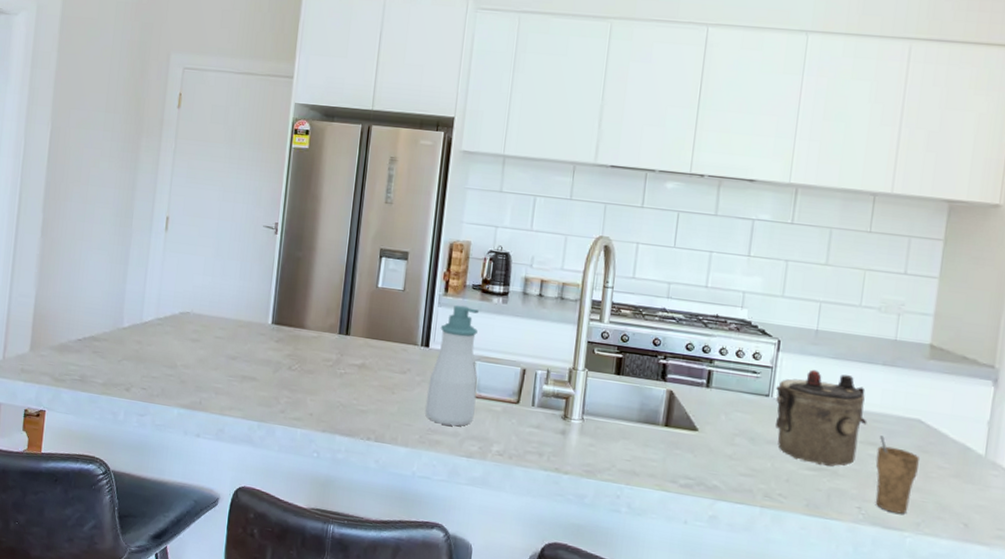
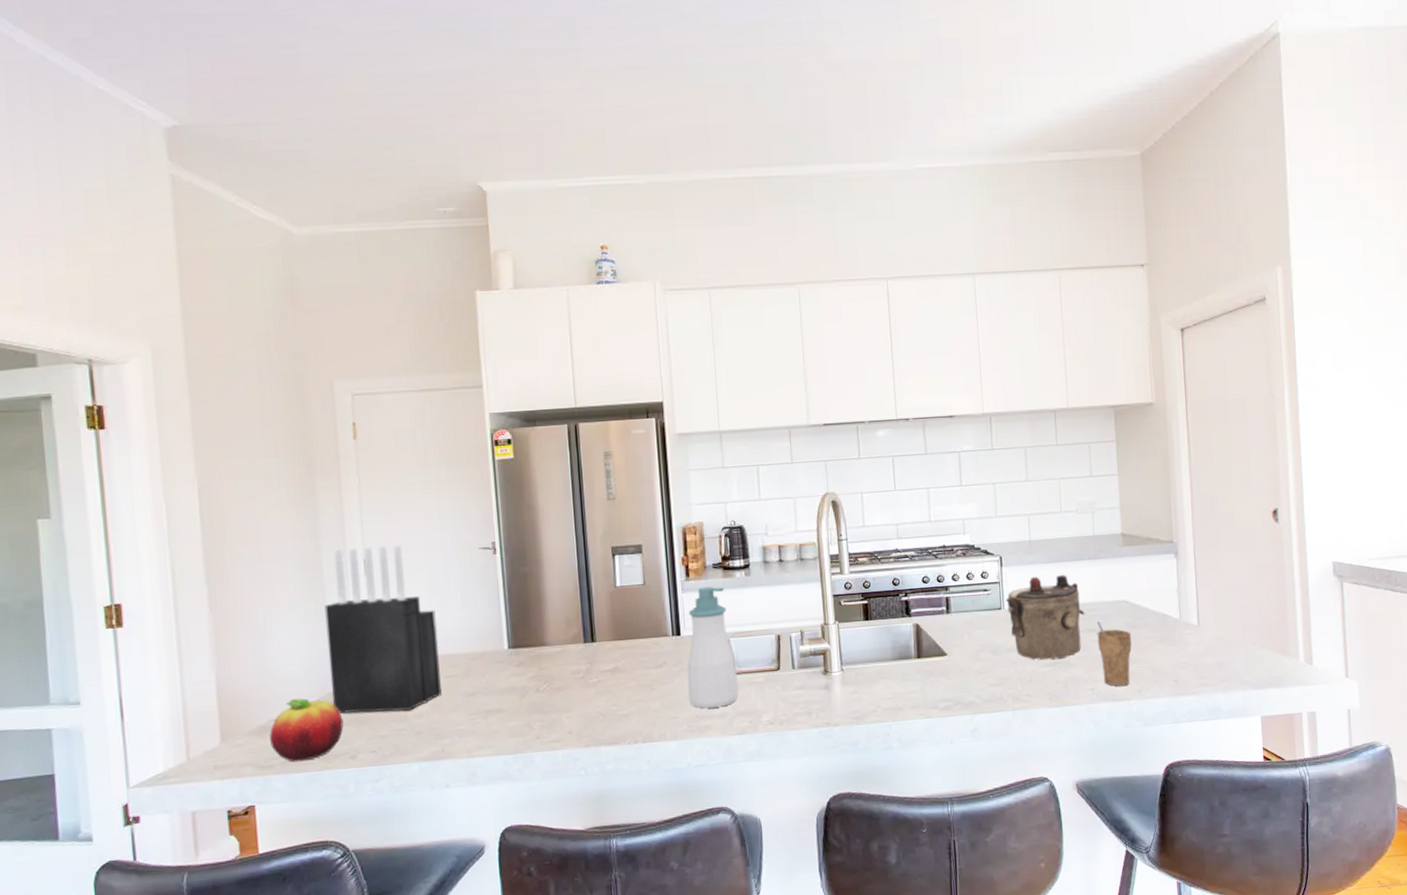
fruit: none [66,326,126,383] -> present [270,698,344,762]
knife block: none [120,203,216,360] -> present [324,544,442,714]

